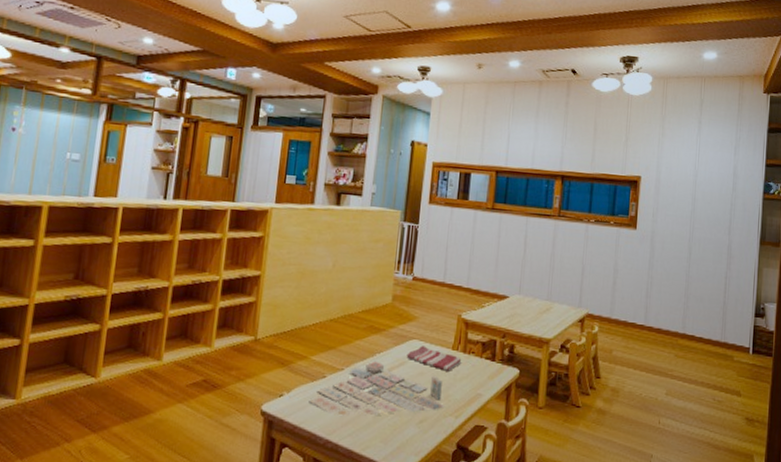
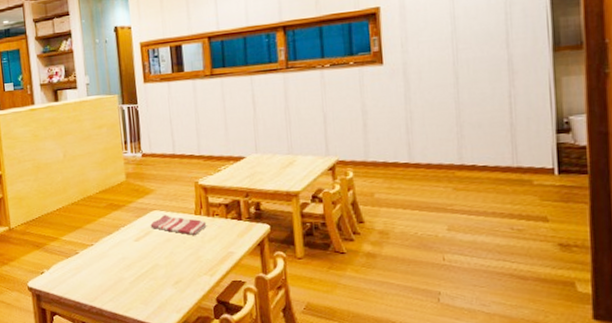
board game: present [309,361,446,417] -> none [67,234,198,286]

